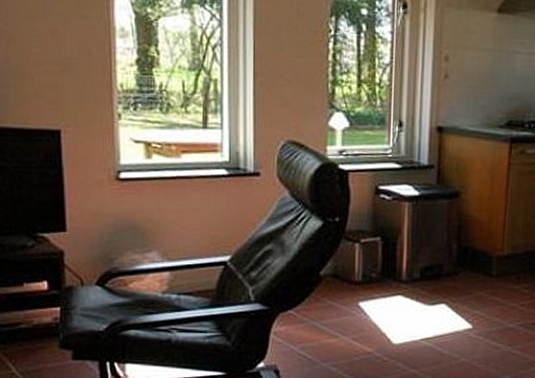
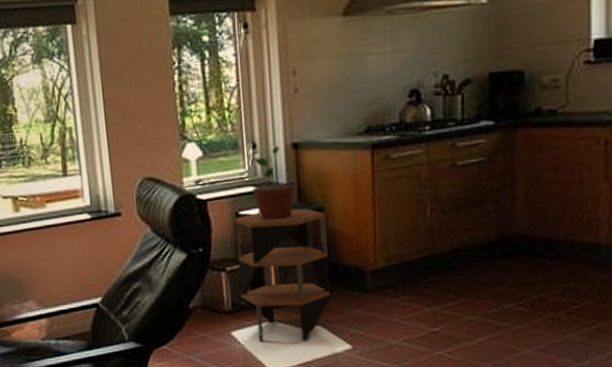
side table: none [372,189,461,318] -> present [235,209,331,341]
potted plant: none [395,126,435,199] -> present [253,145,295,221]

